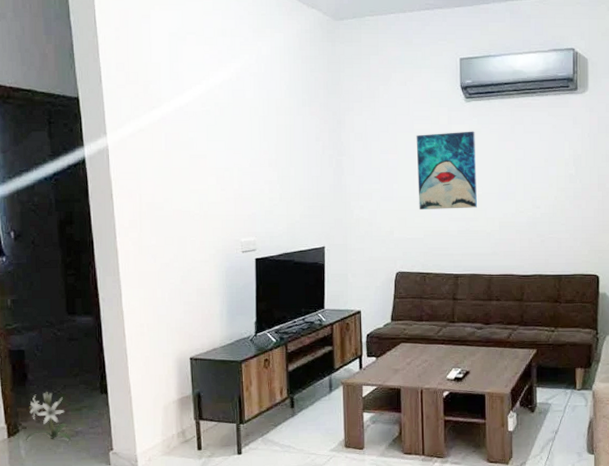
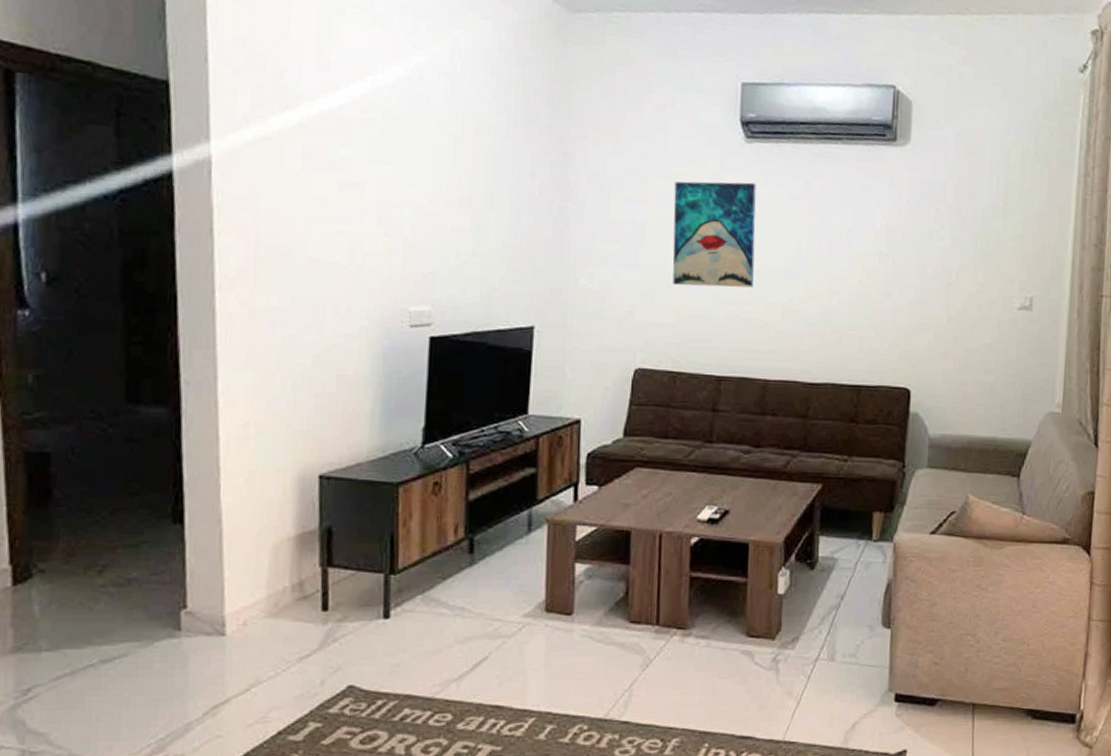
decorative plant: present [26,392,71,441] -> none [43,517,118,593]

